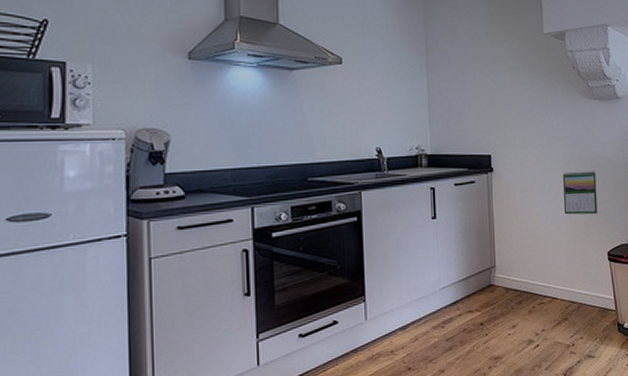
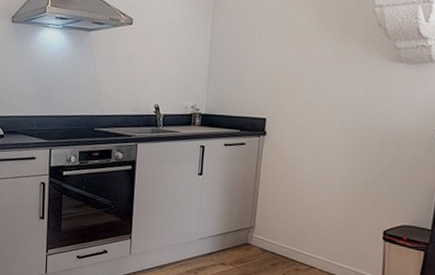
calendar: present [563,171,598,215] -> none [338,141,386,190]

